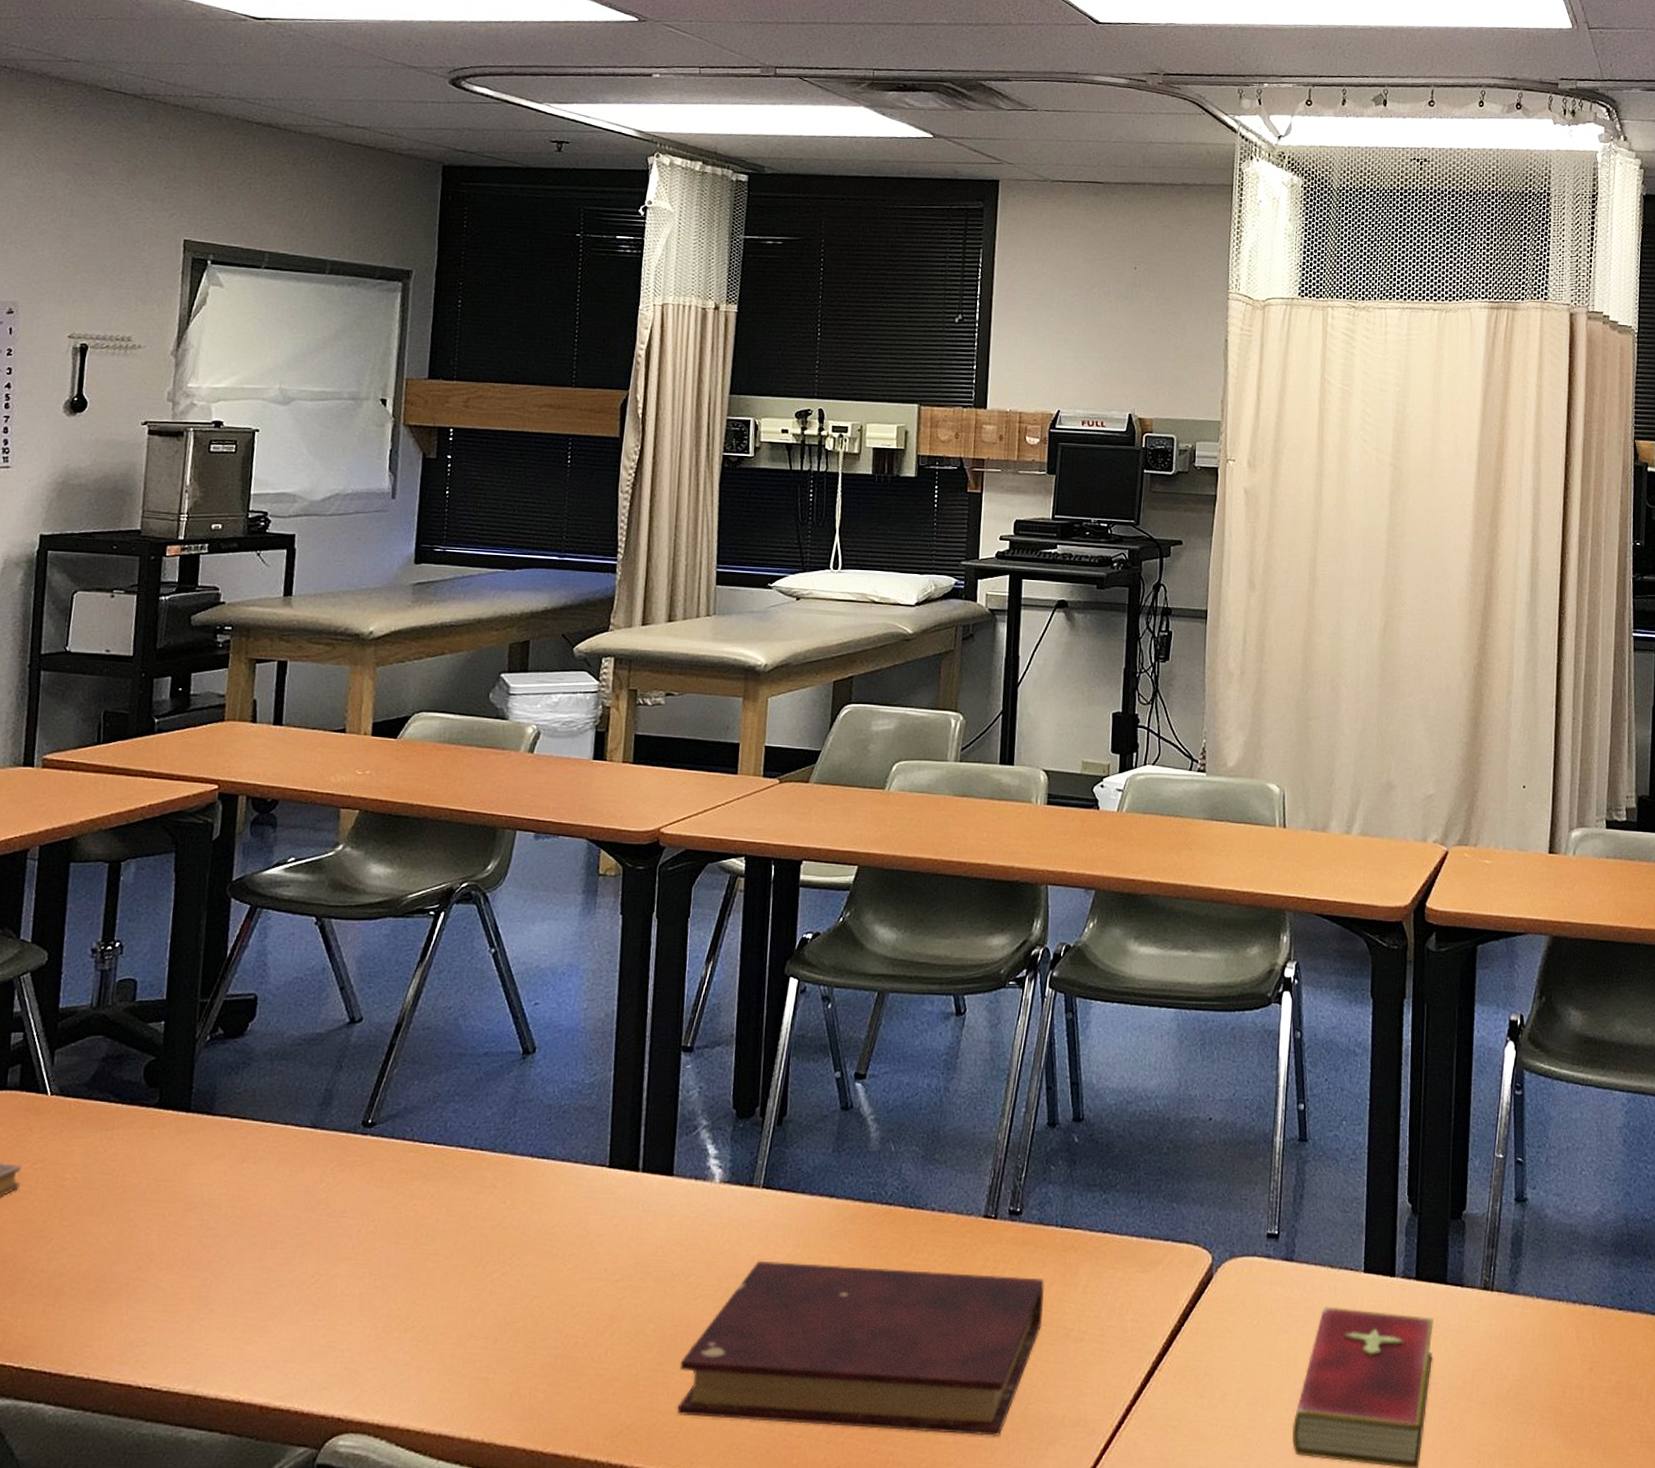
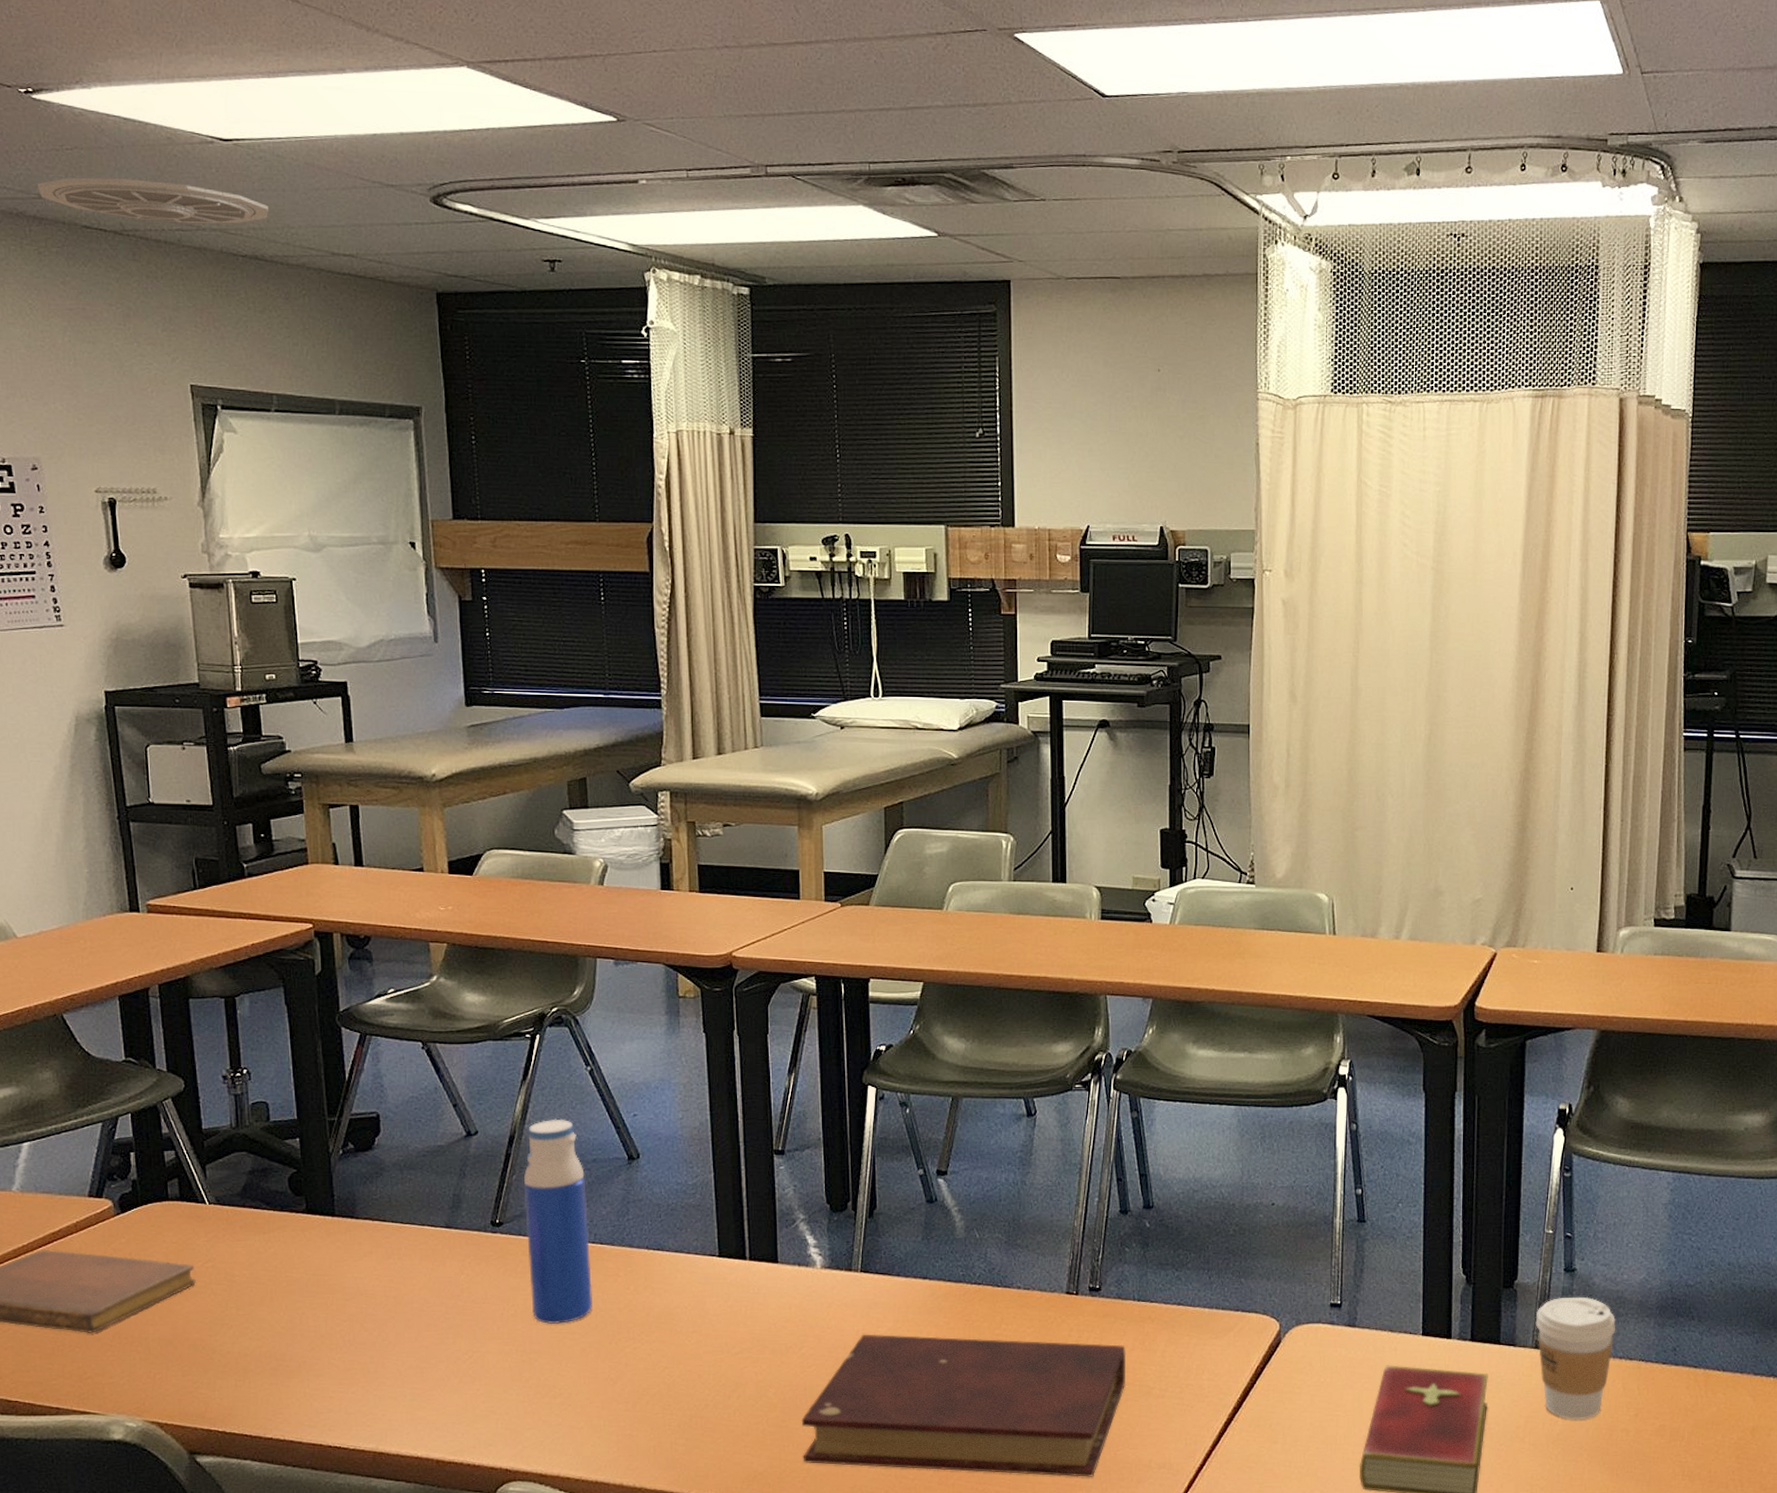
ceiling vent: none [65,44,290,94] -> present [37,177,268,224]
water bottle: none [394,1006,474,1244] -> present [524,1119,592,1325]
coffee cup: none [1484,1230,1569,1375] -> present [1535,1296,1615,1421]

